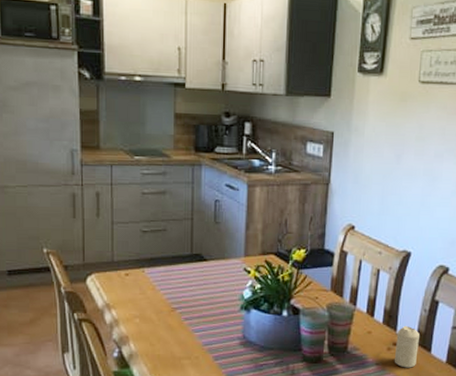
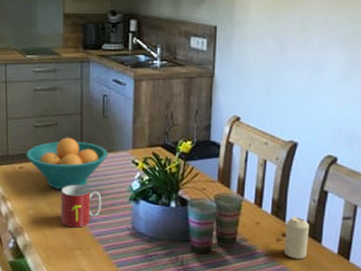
fruit bowl: none [133,243,220,297] -> present [26,137,108,189]
mug: none [168,292,212,337] -> present [60,184,102,228]

